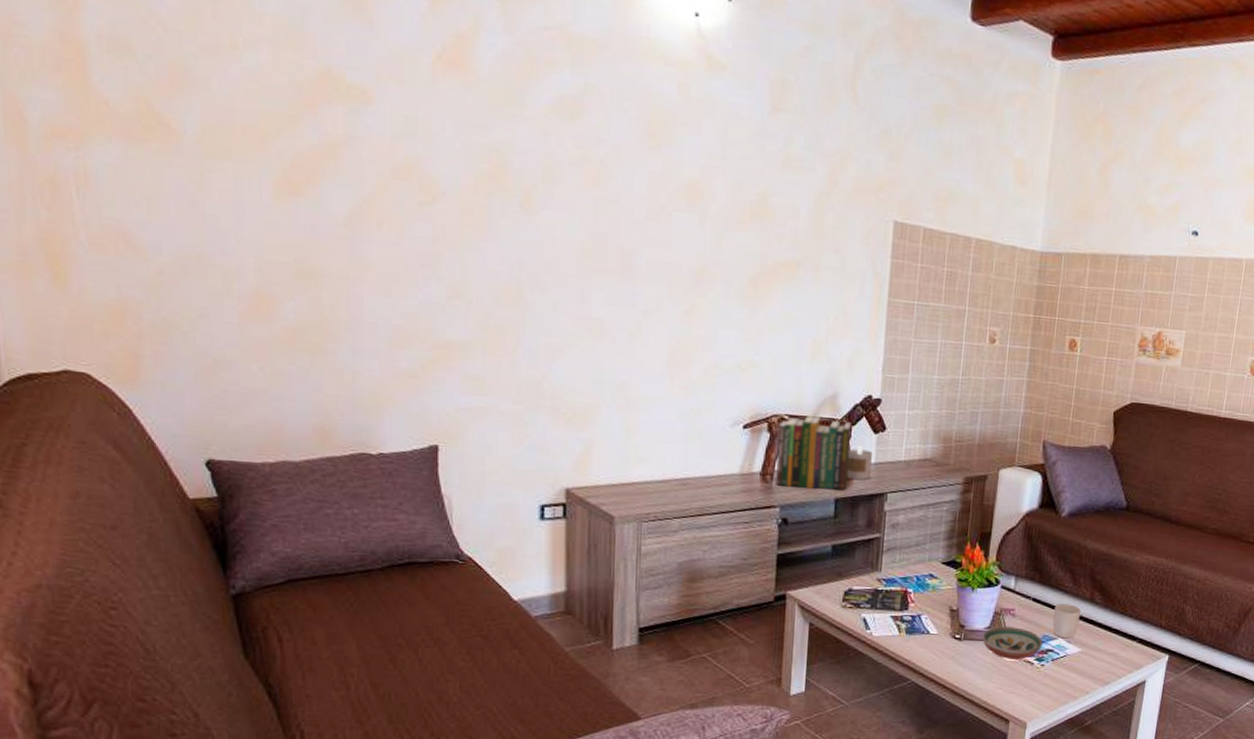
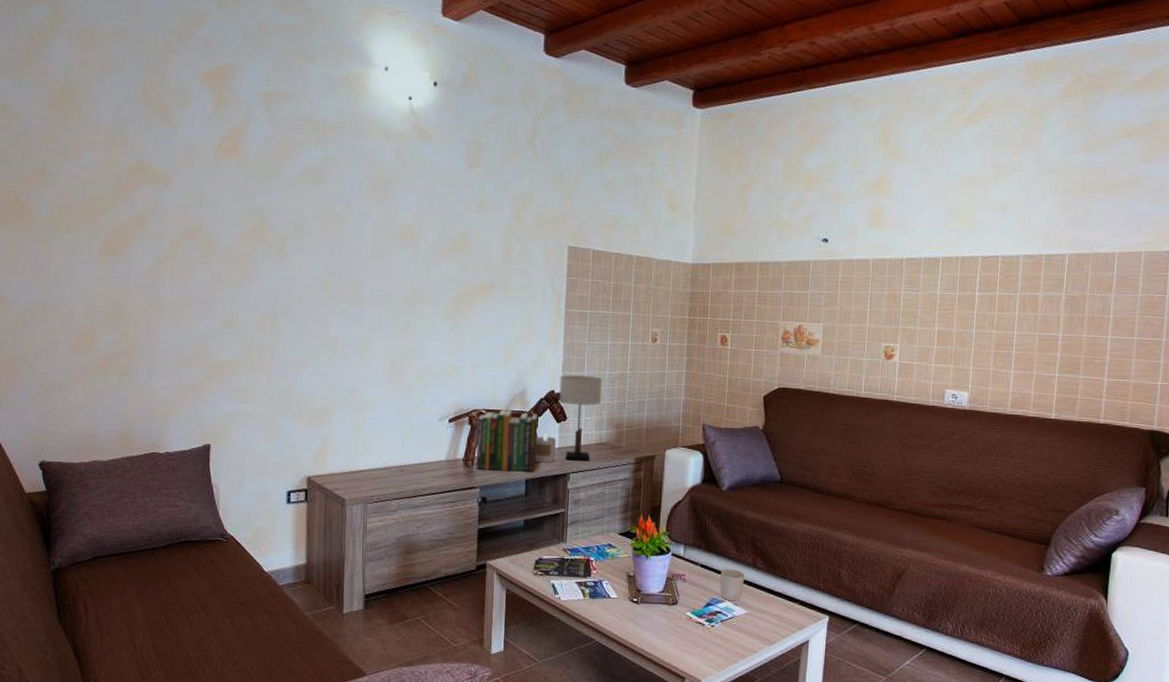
table lamp: none [877,377,929,480] -> present [559,375,602,461]
decorative bowl: present [981,626,1044,660] -> none [656,590,712,621]

